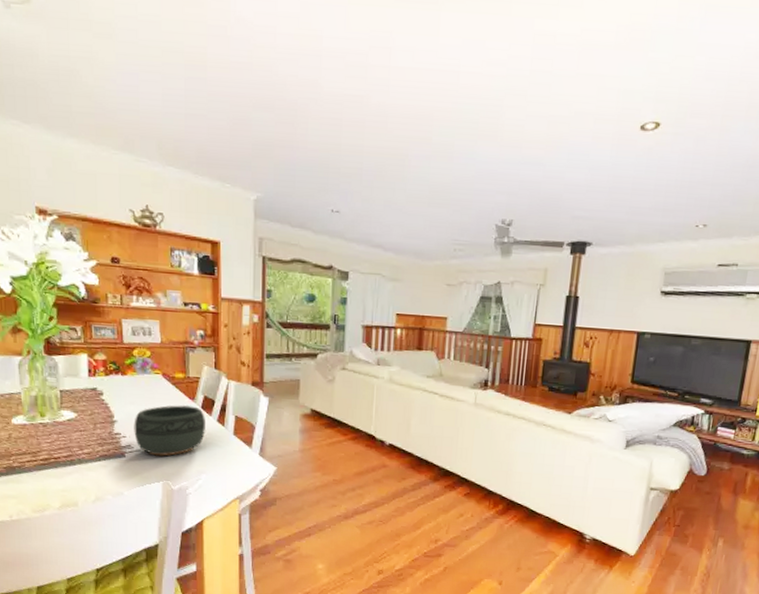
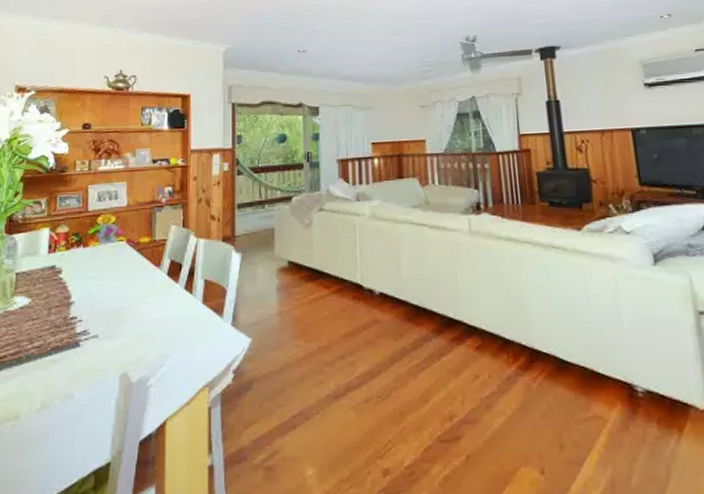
bowl: present [134,405,205,456] -> none [91,274,171,341]

